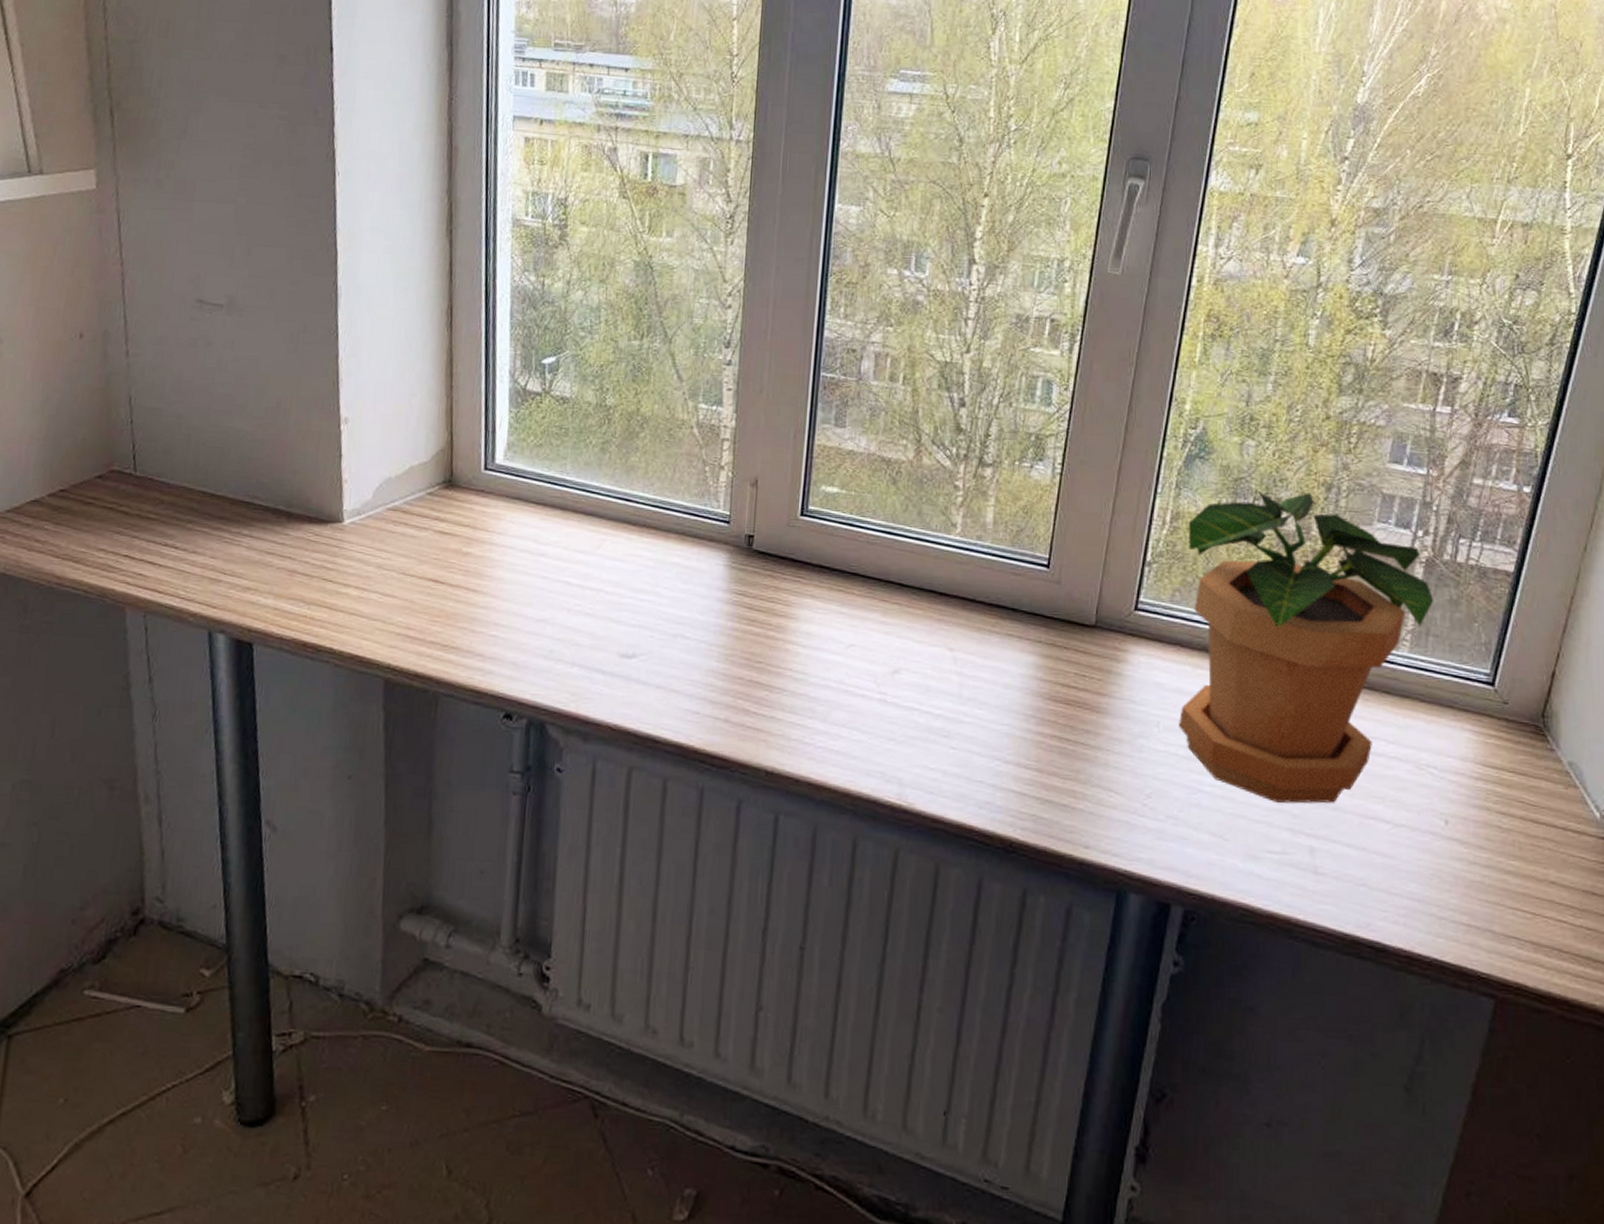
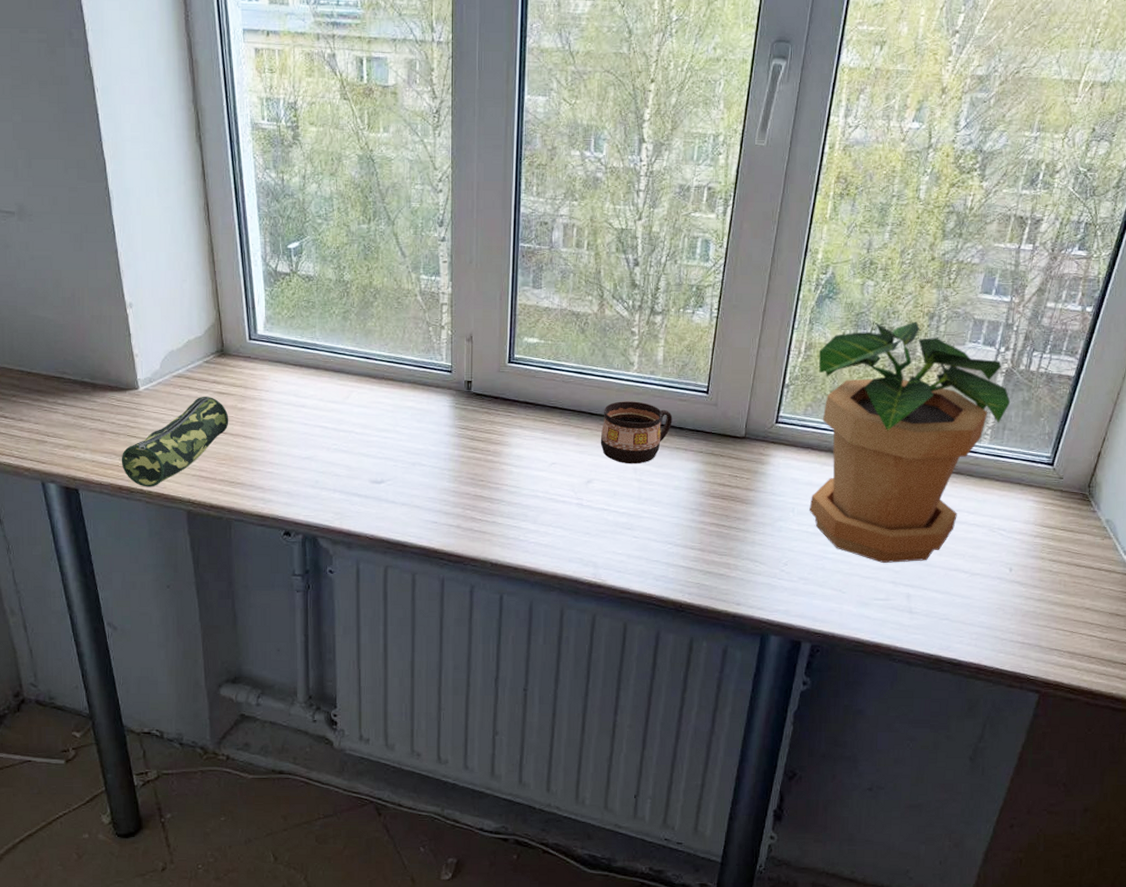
pencil case: none [310,536,450,646] -> present [121,397,229,487]
cup: none [911,571,1004,653] -> present [600,401,673,464]

